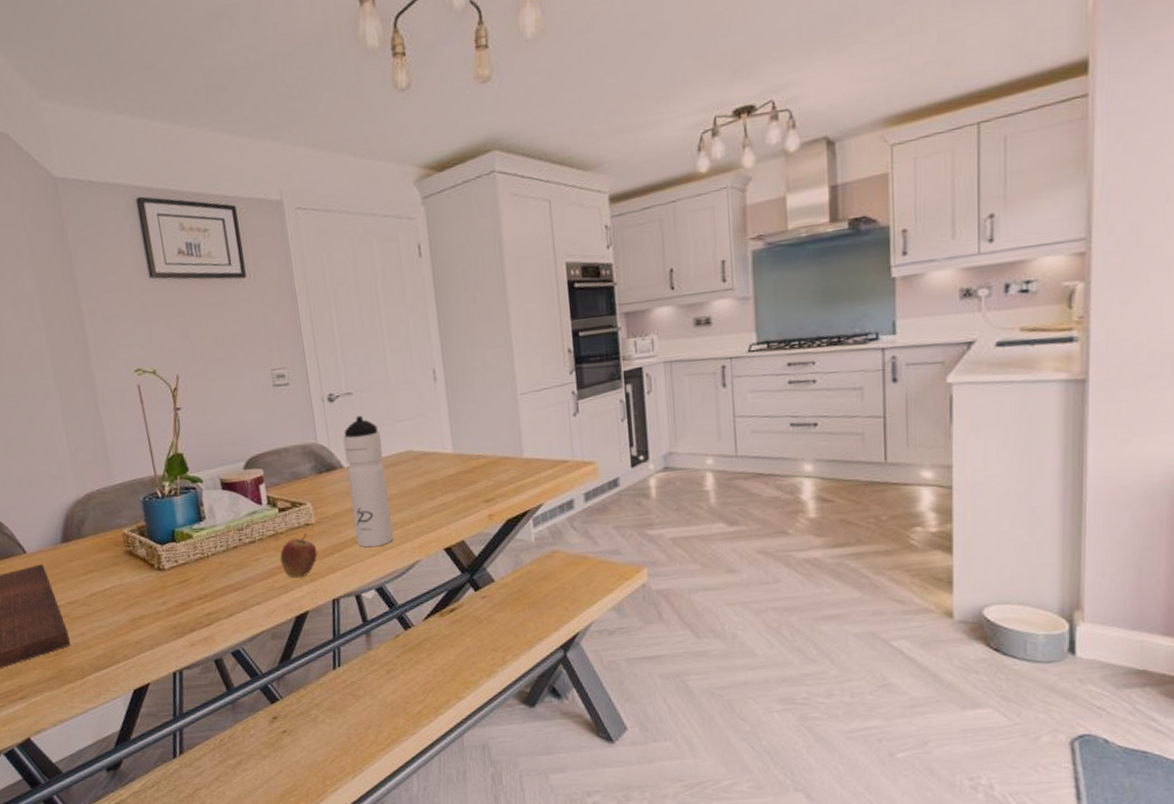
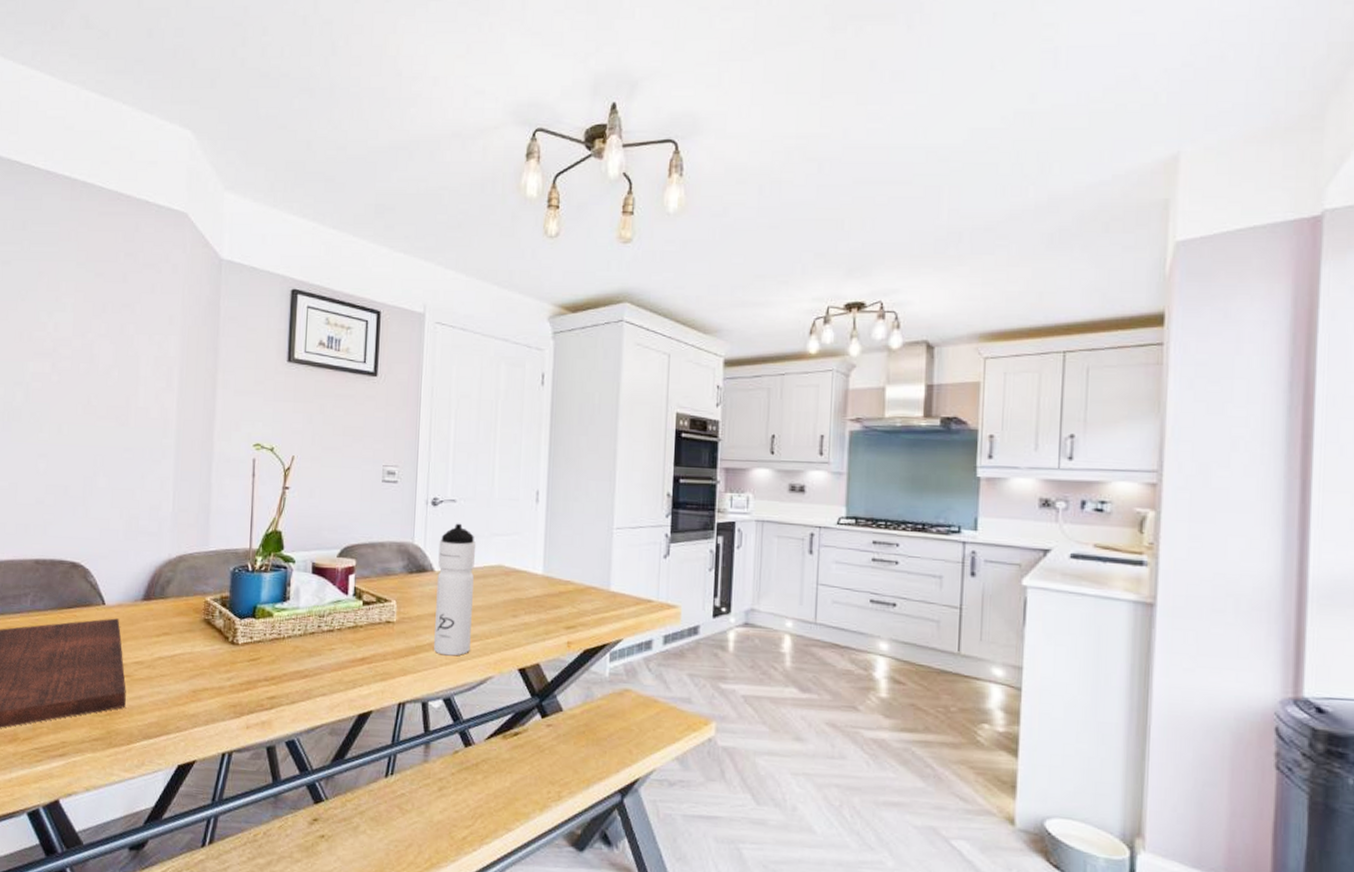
fruit: present [280,533,318,579] -> none [355,630,393,676]

